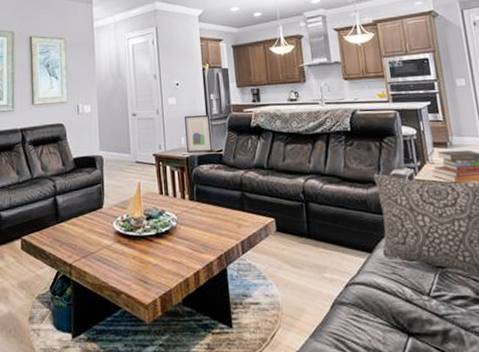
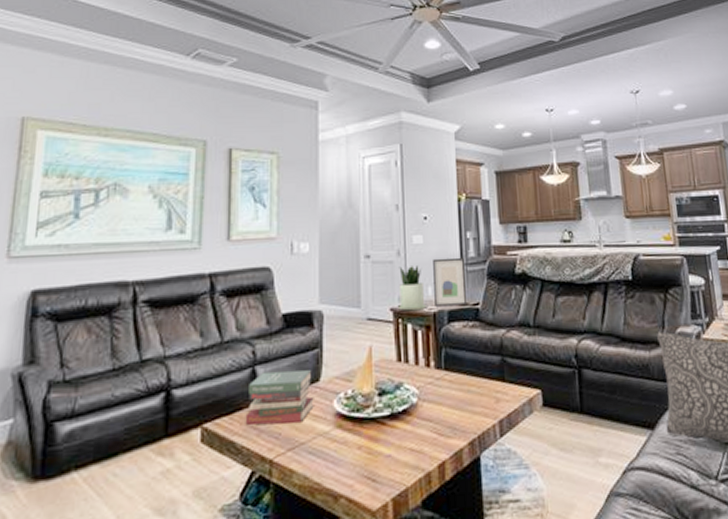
books: none [51,199,99,239] -> present [245,370,314,425]
planter: none [158,121,181,157] -> present [397,266,427,312]

